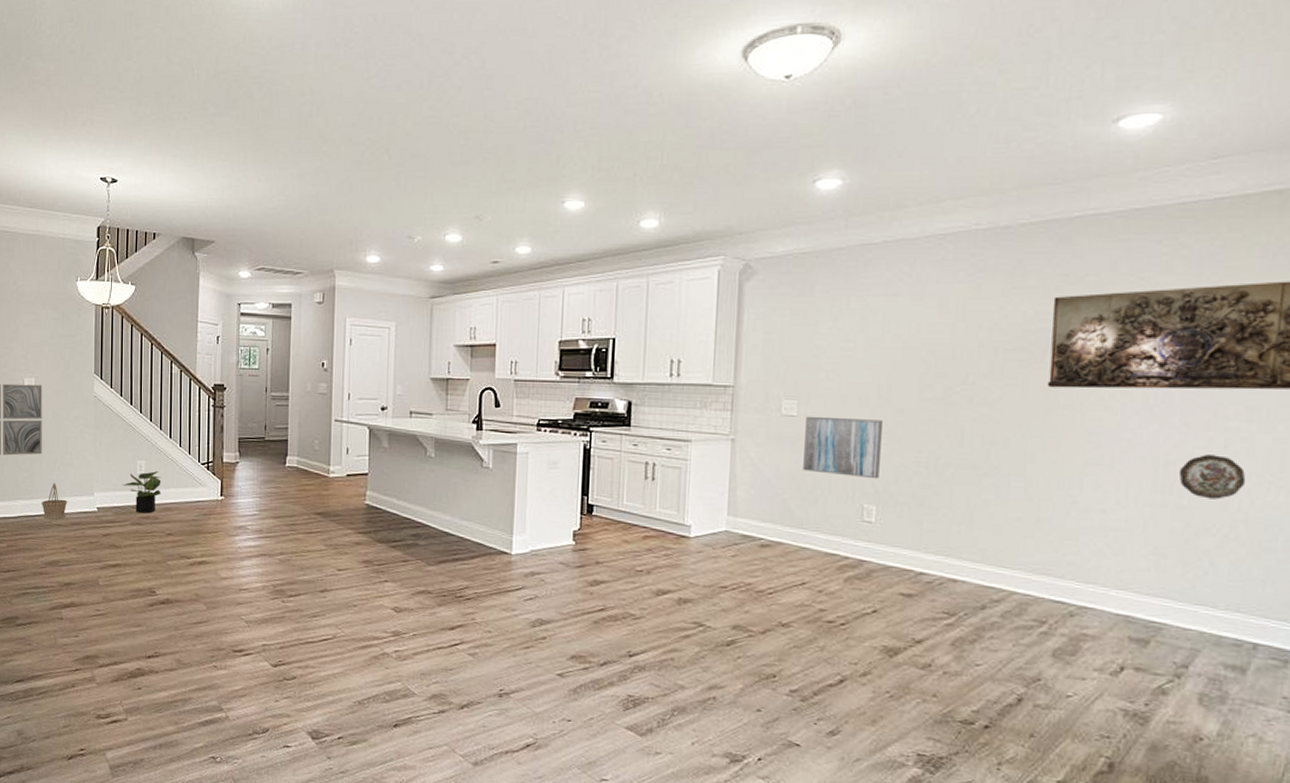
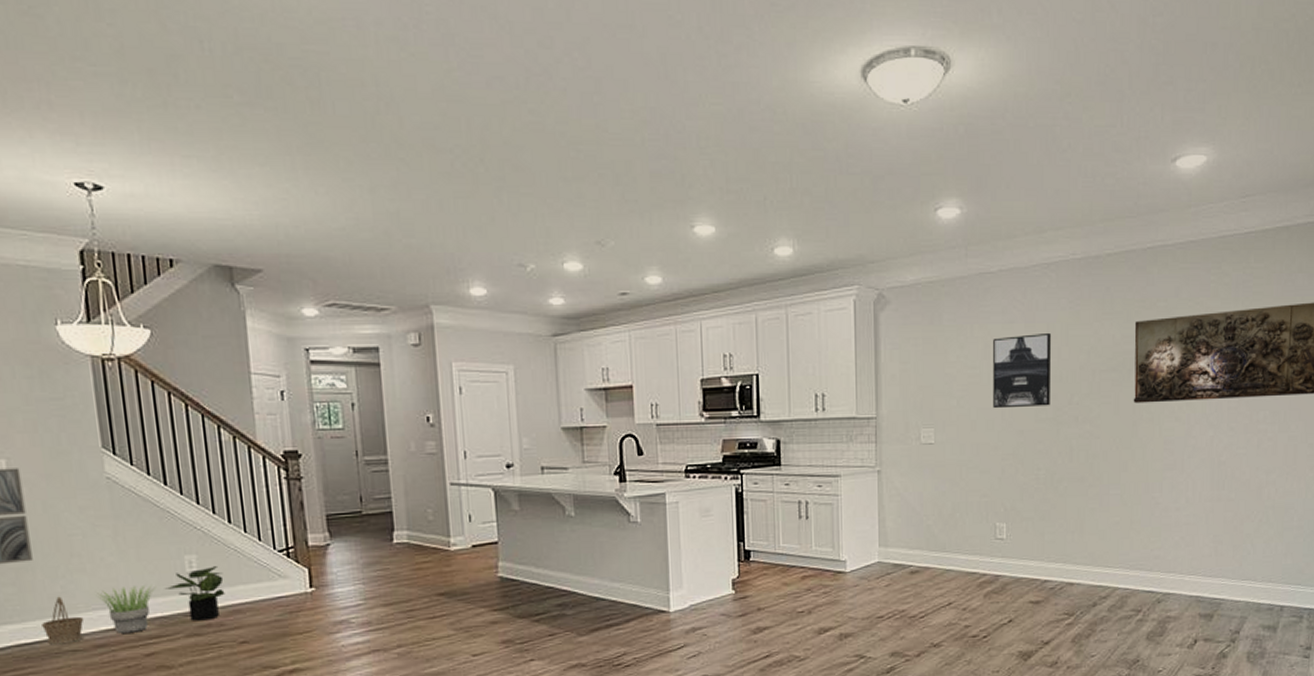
potted plant: none [78,480,116,517] -> present [97,585,157,633]
wall art: present [803,416,882,479] -> none [943,442,1007,499]
wall art: none [868,306,943,385] -> present [993,332,1051,409]
decorative plate: present [1178,455,1246,500] -> none [1228,453,1272,491]

